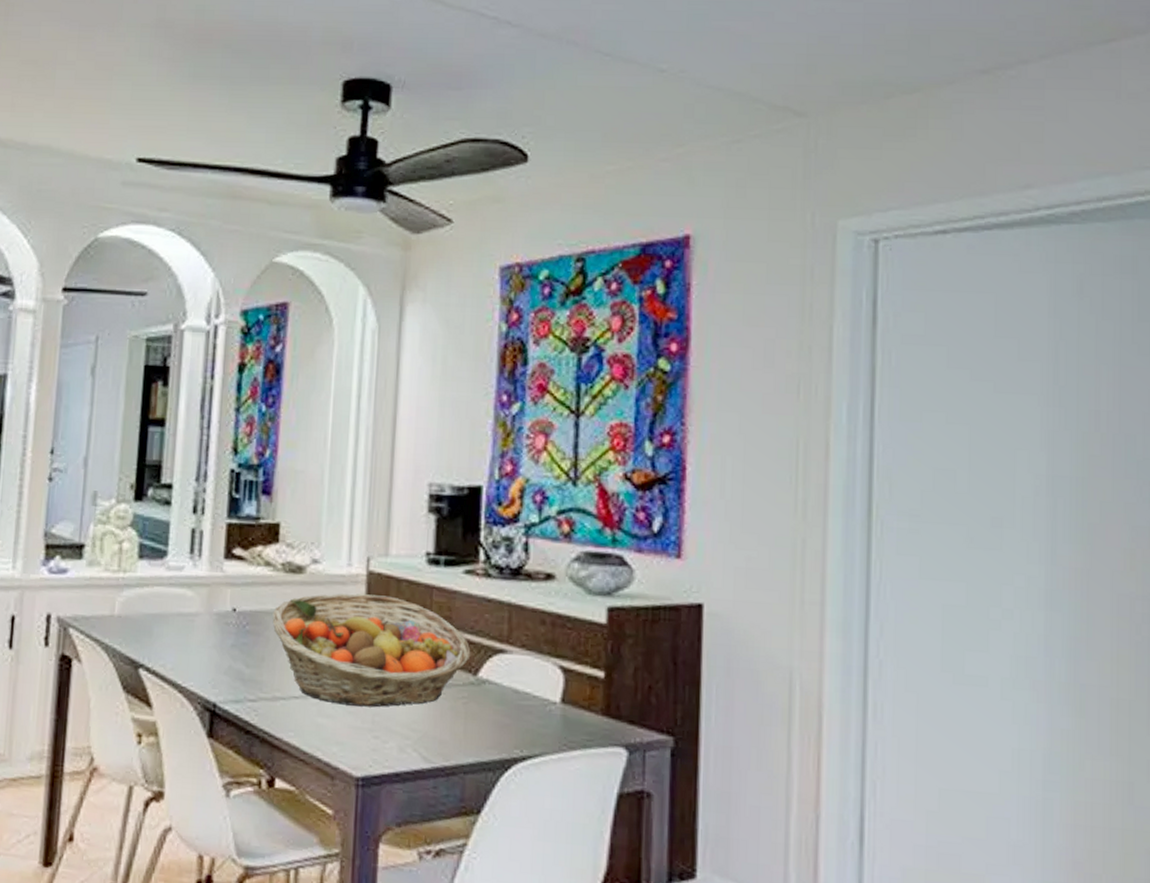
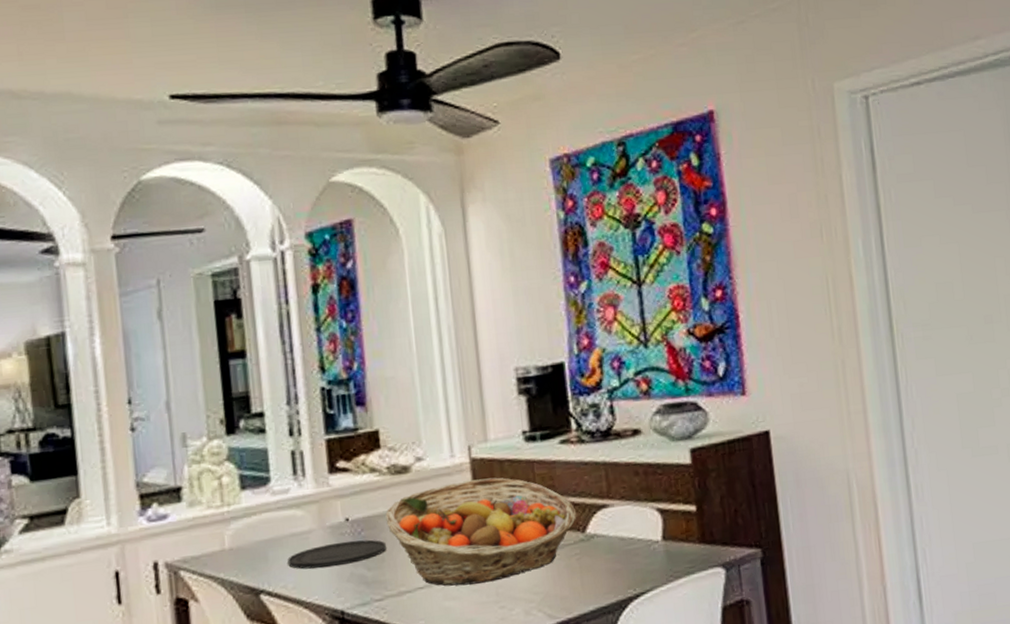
plate: none [170,631,268,656] -> present [287,539,386,569]

